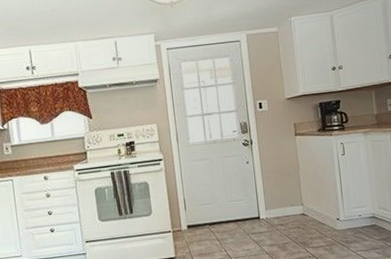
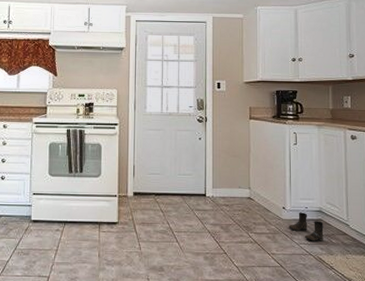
boots: none [344,220,380,248] -> present [288,212,324,242]

